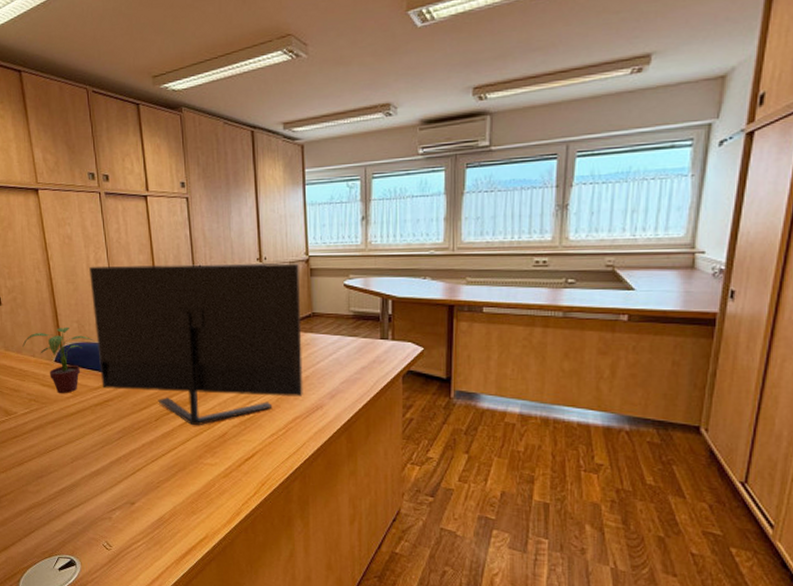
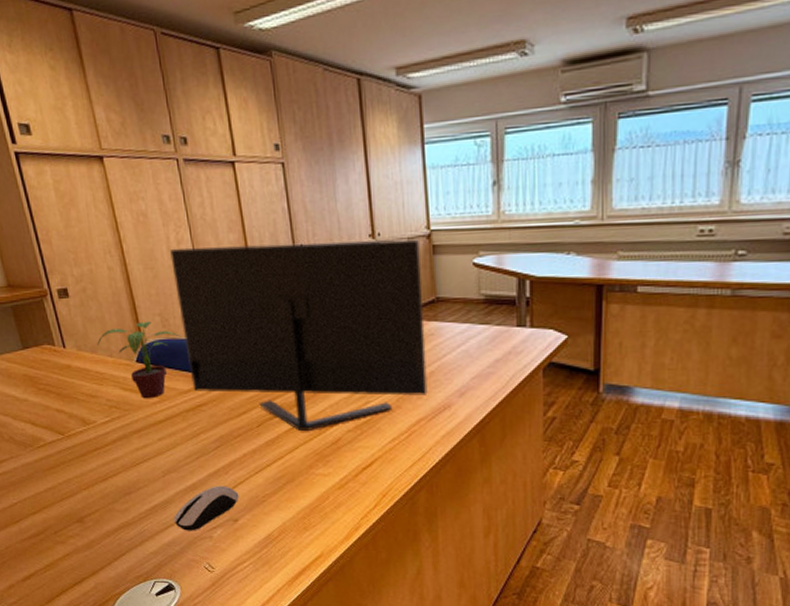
computer mouse: none [79,472,137,512] -> present [174,485,239,531]

